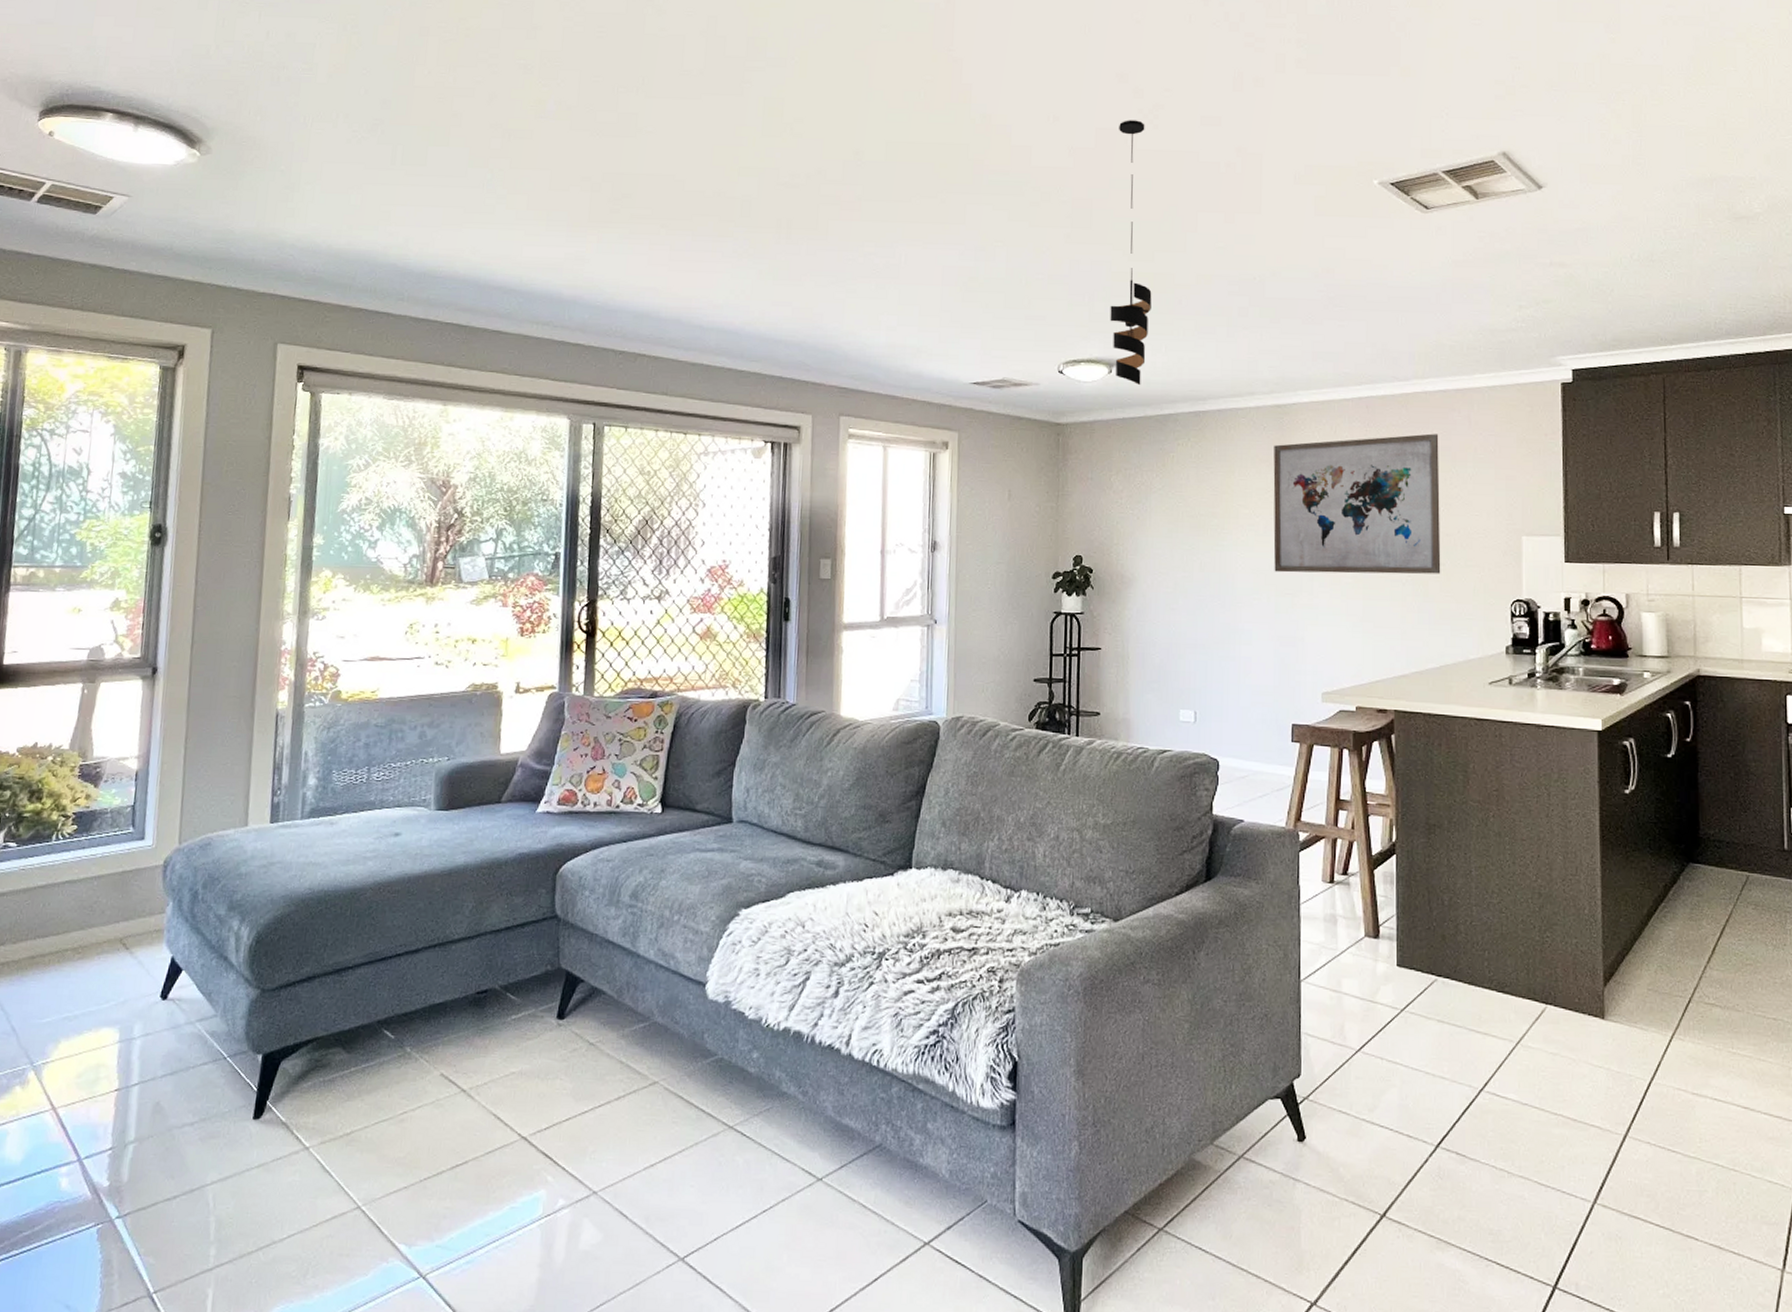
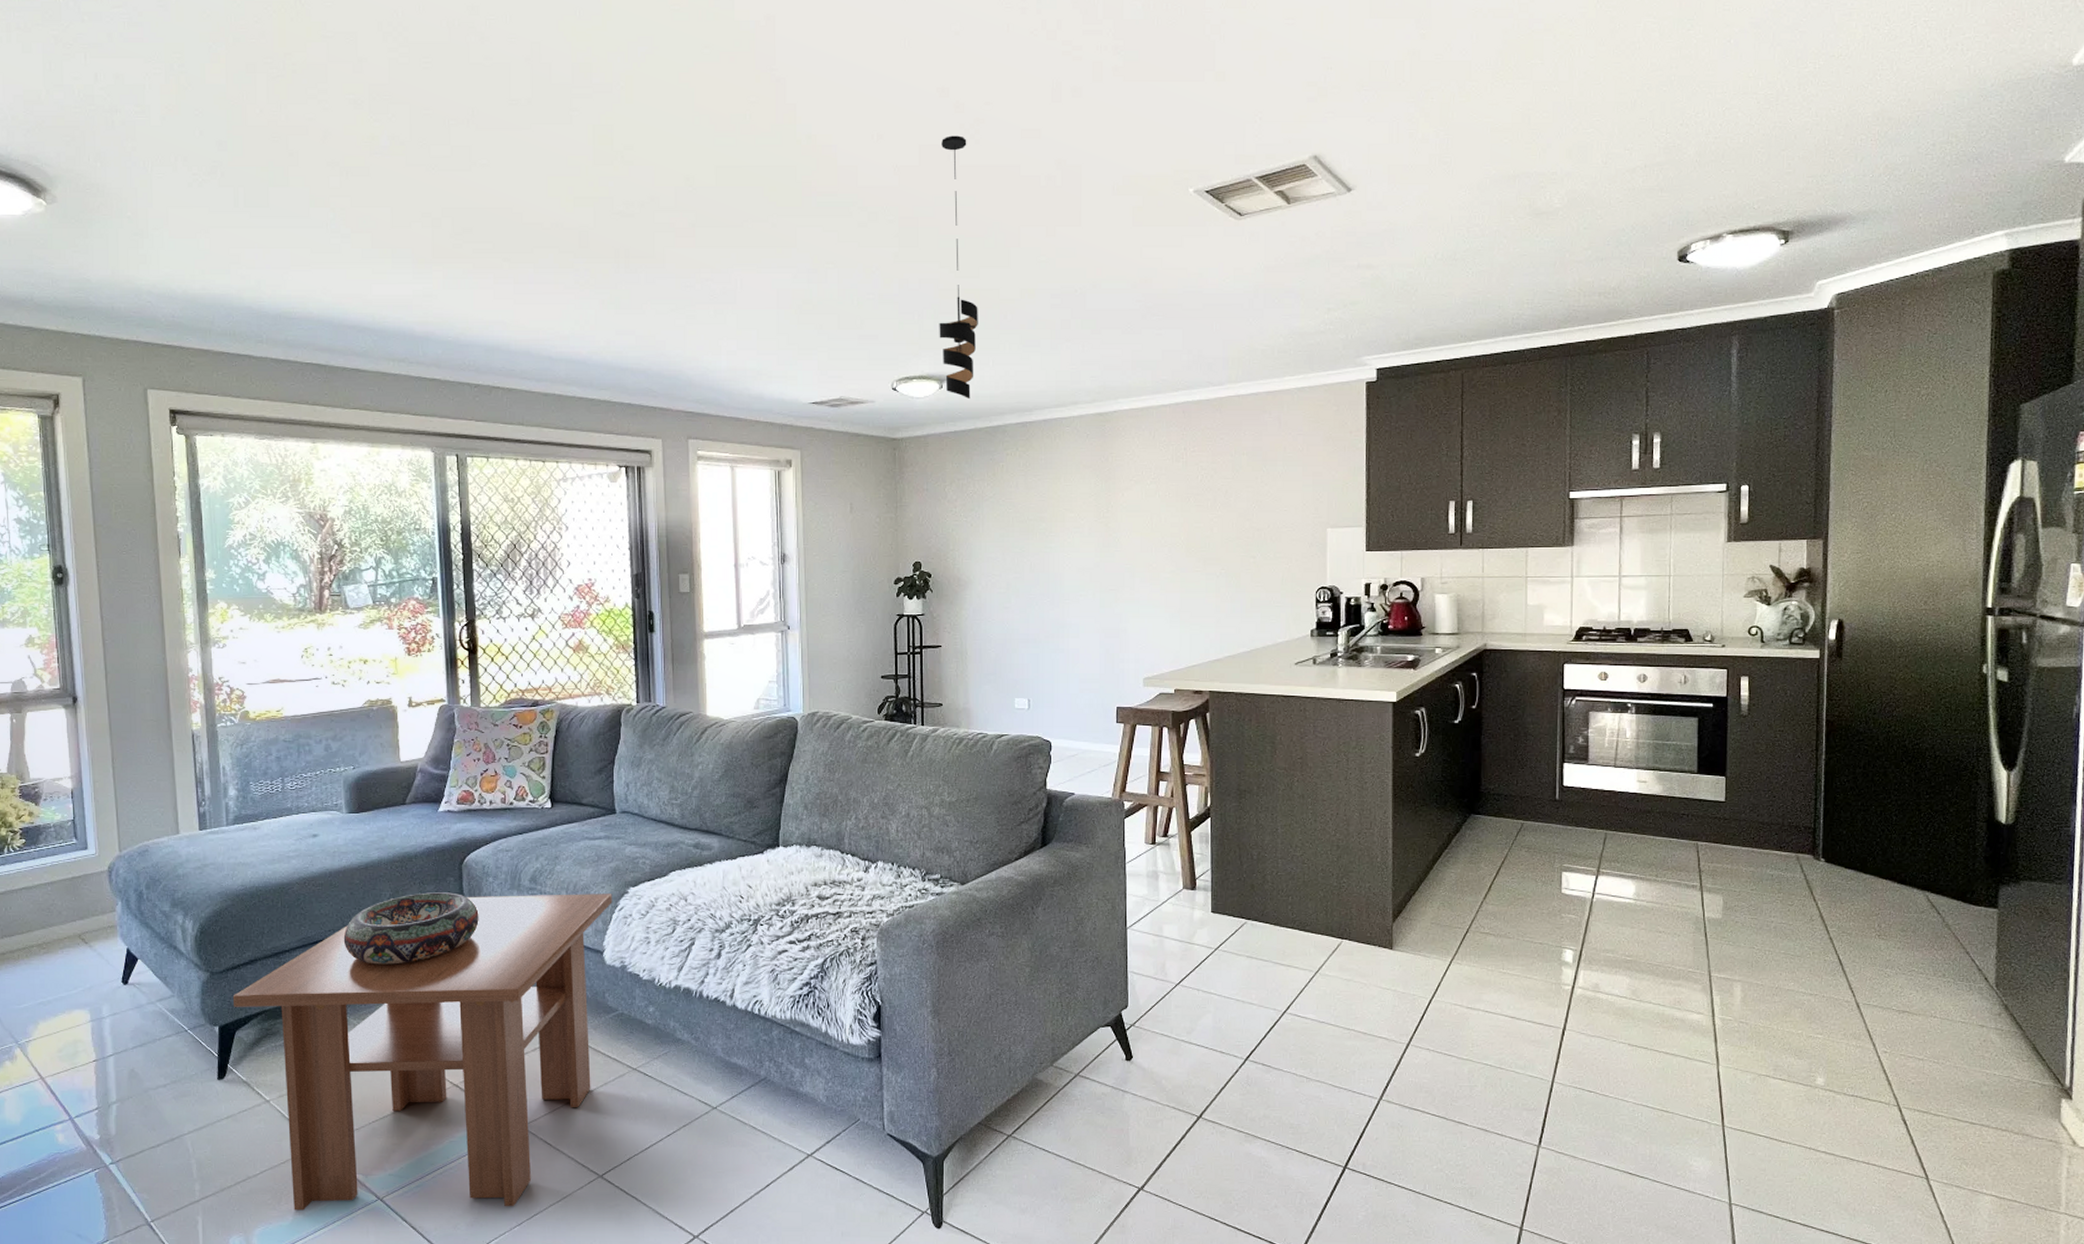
coffee table: none [282,911,721,1294] -> present [232,894,612,1210]
decorative bowl: none [415,905,570,989] -> present [343,892,479,965]
wall art: present [1273,433,1441,574] -> none [1096,435,1252,570]

